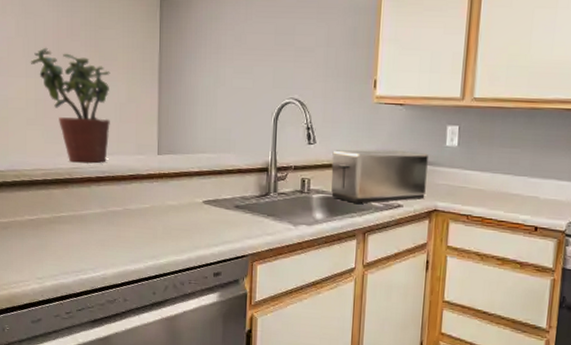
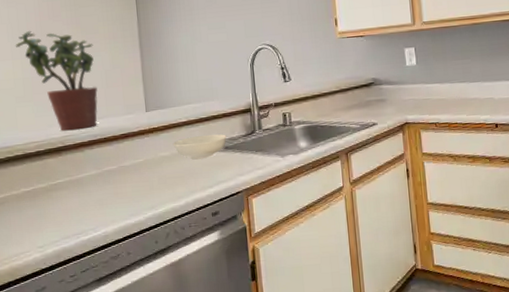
bowl: none [181,188,239,215] -> present [172,133,227,160]
toaster: present [331,149,428,204] -> none [307,74,396,128]

